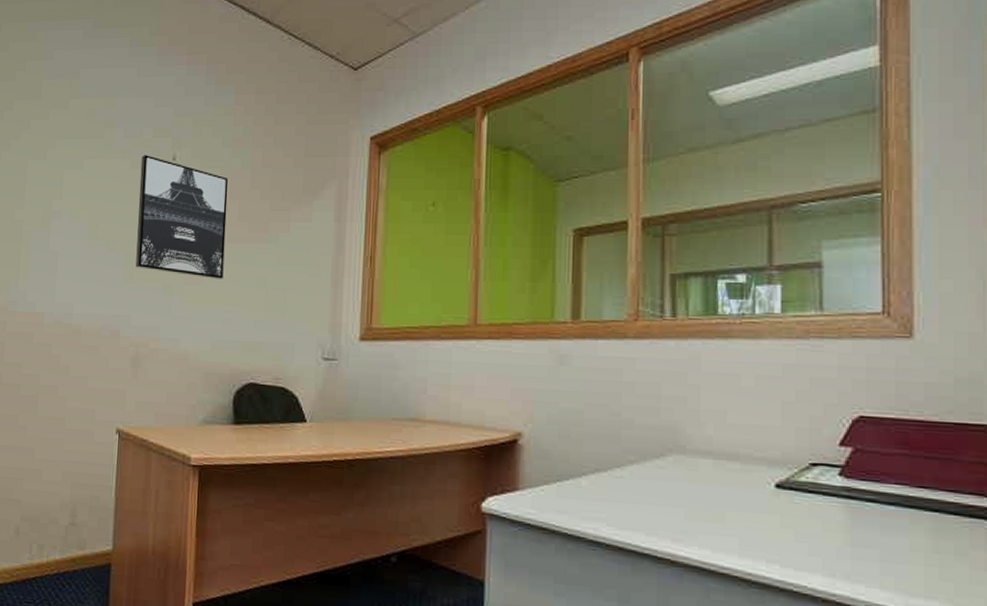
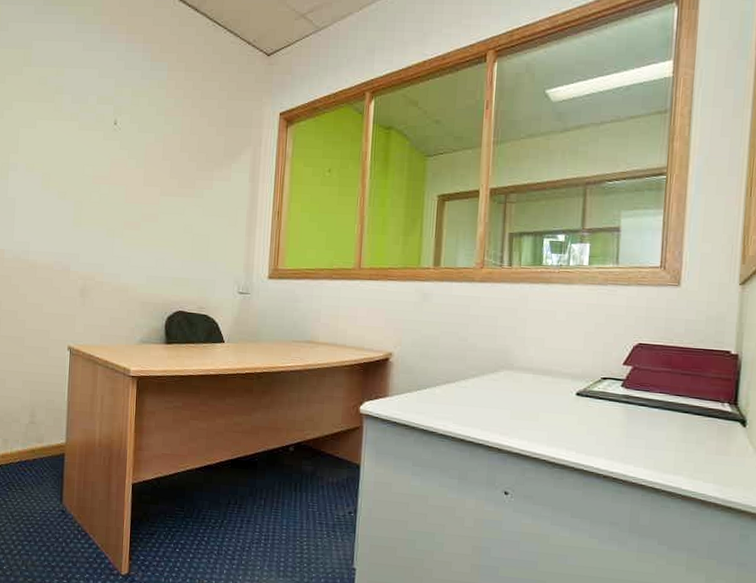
wall art: present [135,155,229,279] -> none [83,119,162,226]

